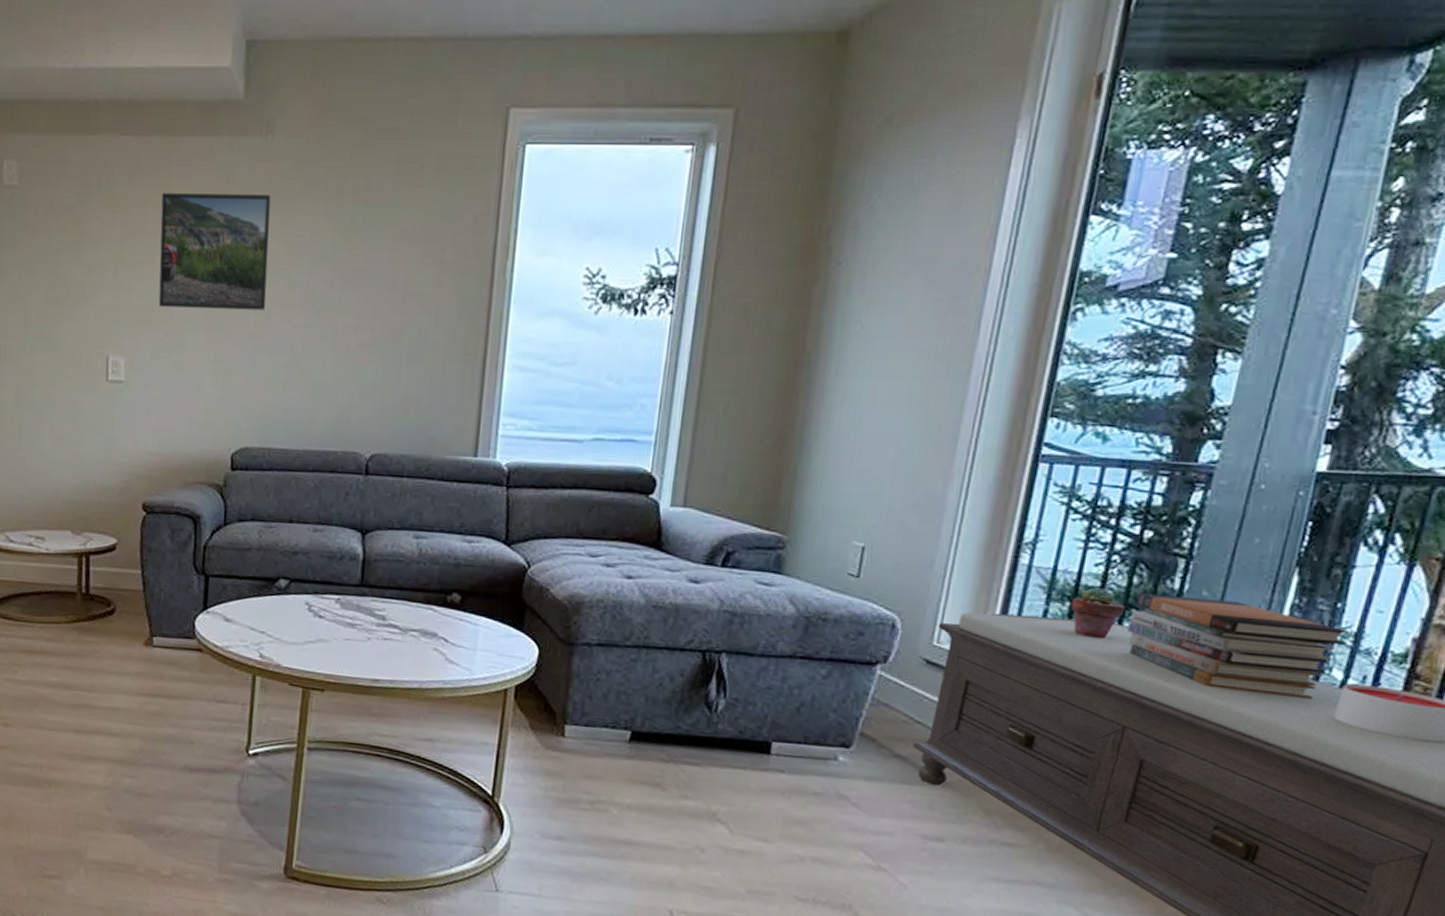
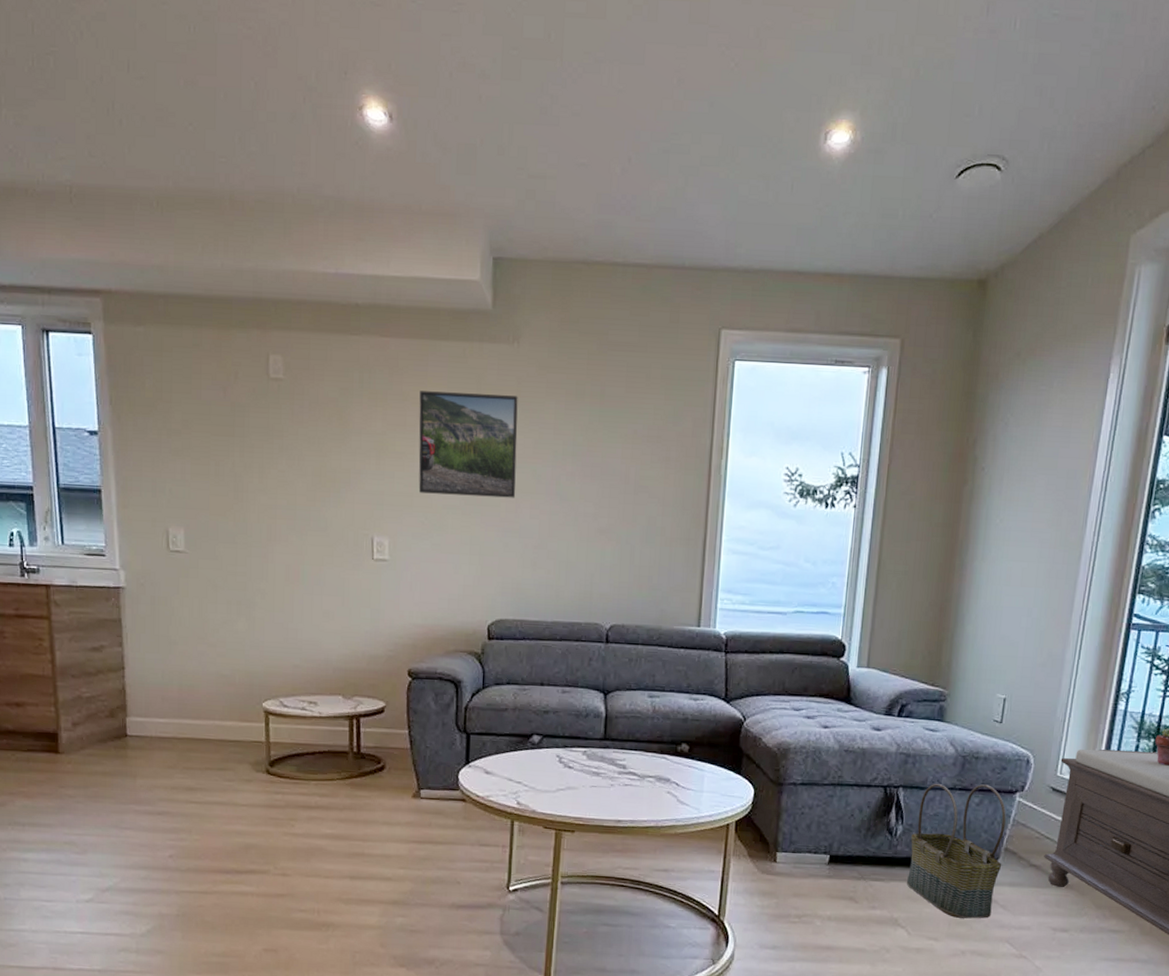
basket: none [728,649,863,819] -> present [906,783,1006,919]

